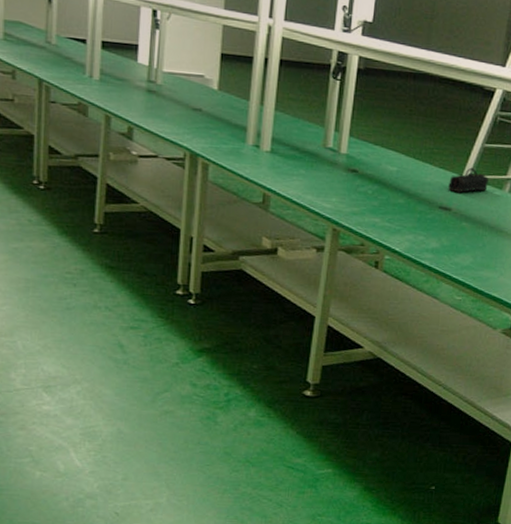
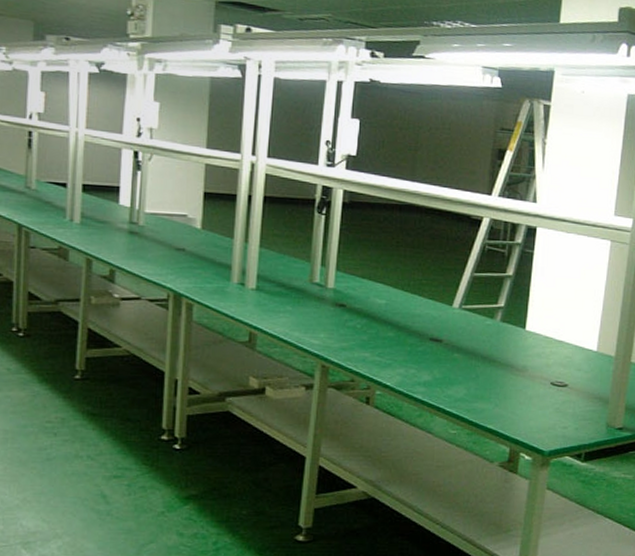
pencil case: present [448,167,489,193] -> none [438,297,479,324]

